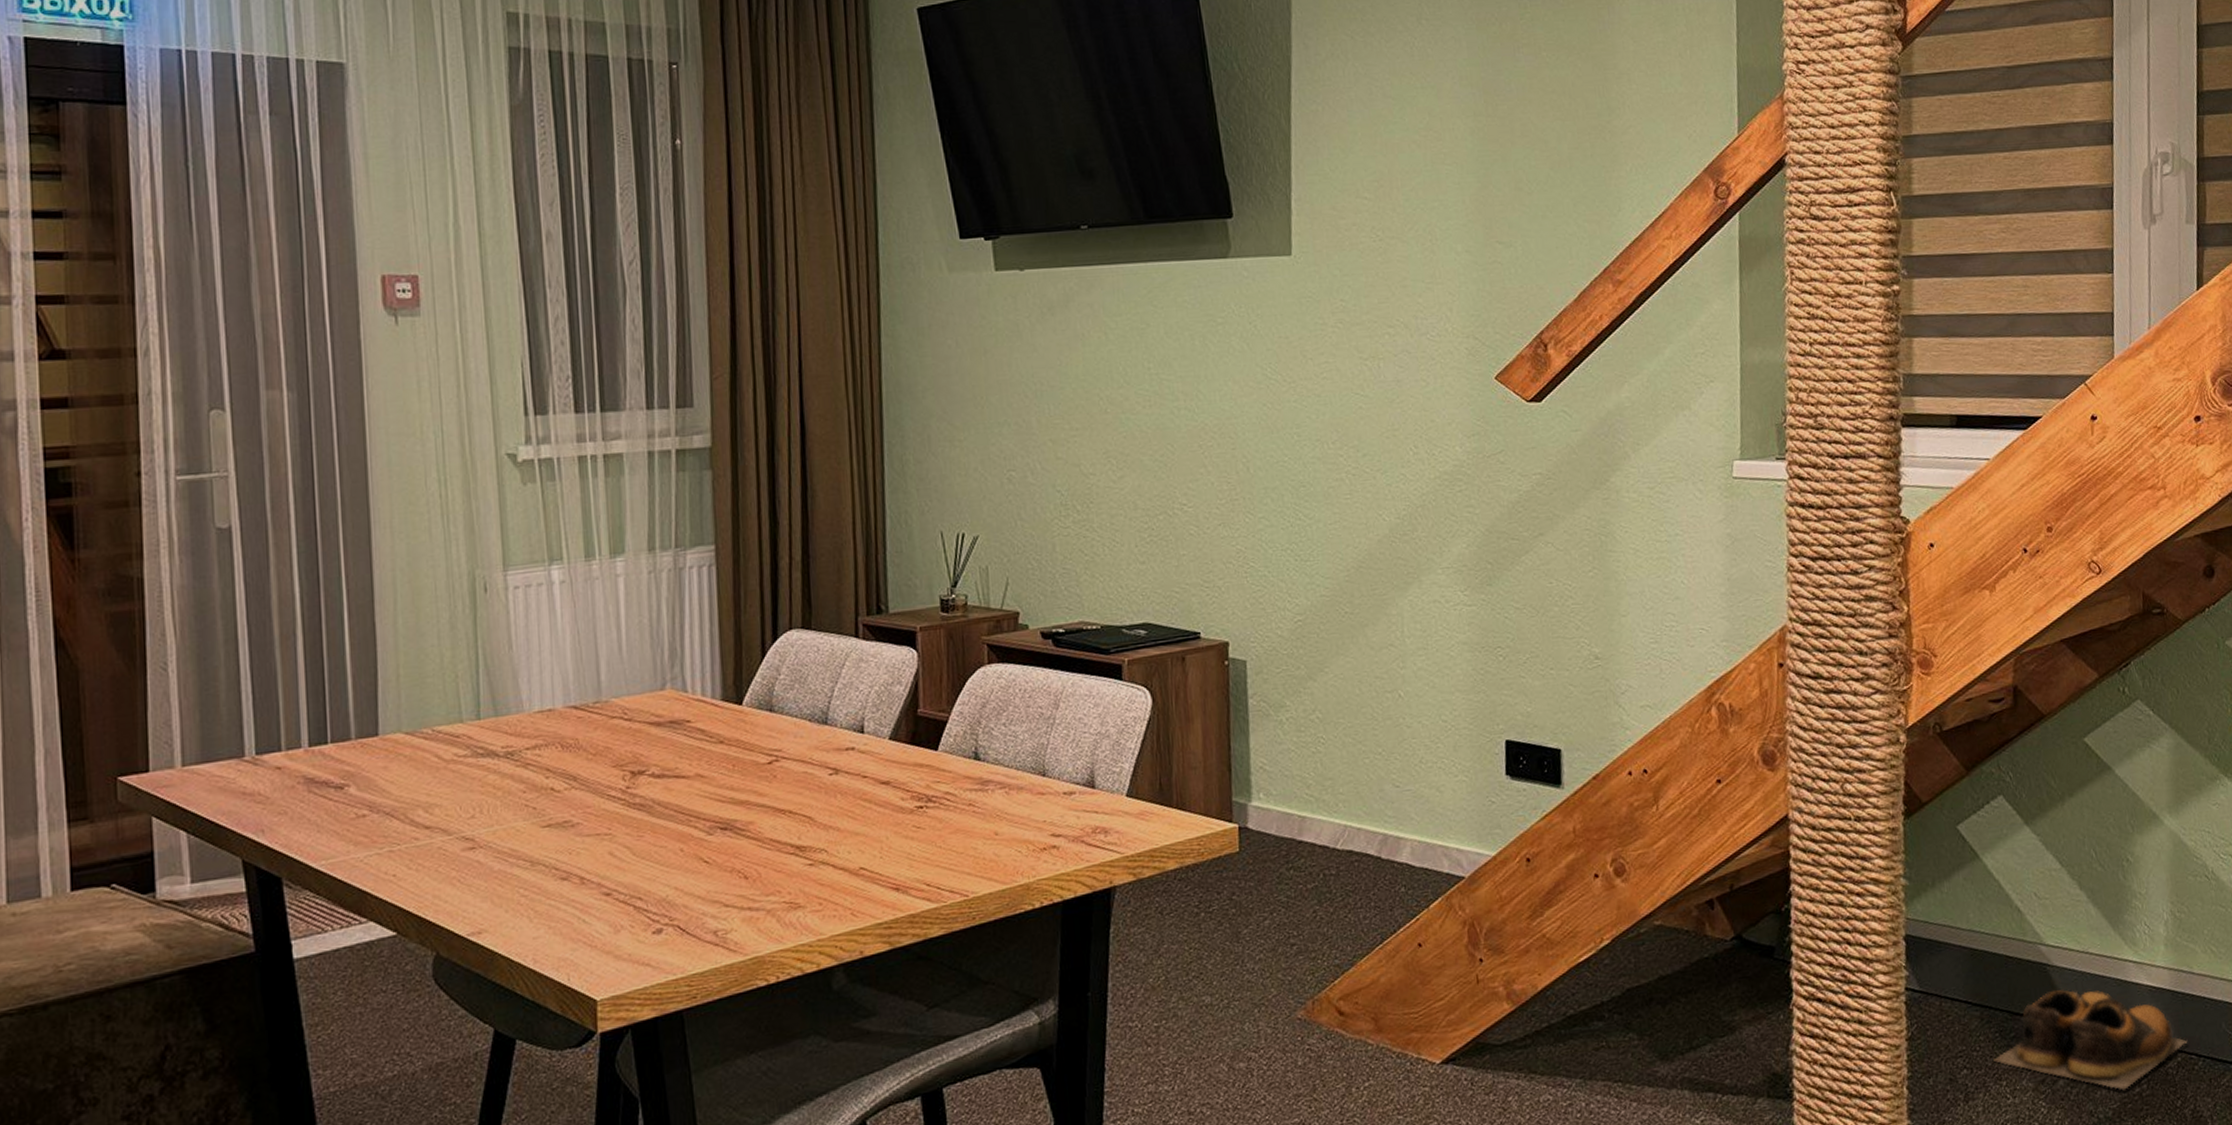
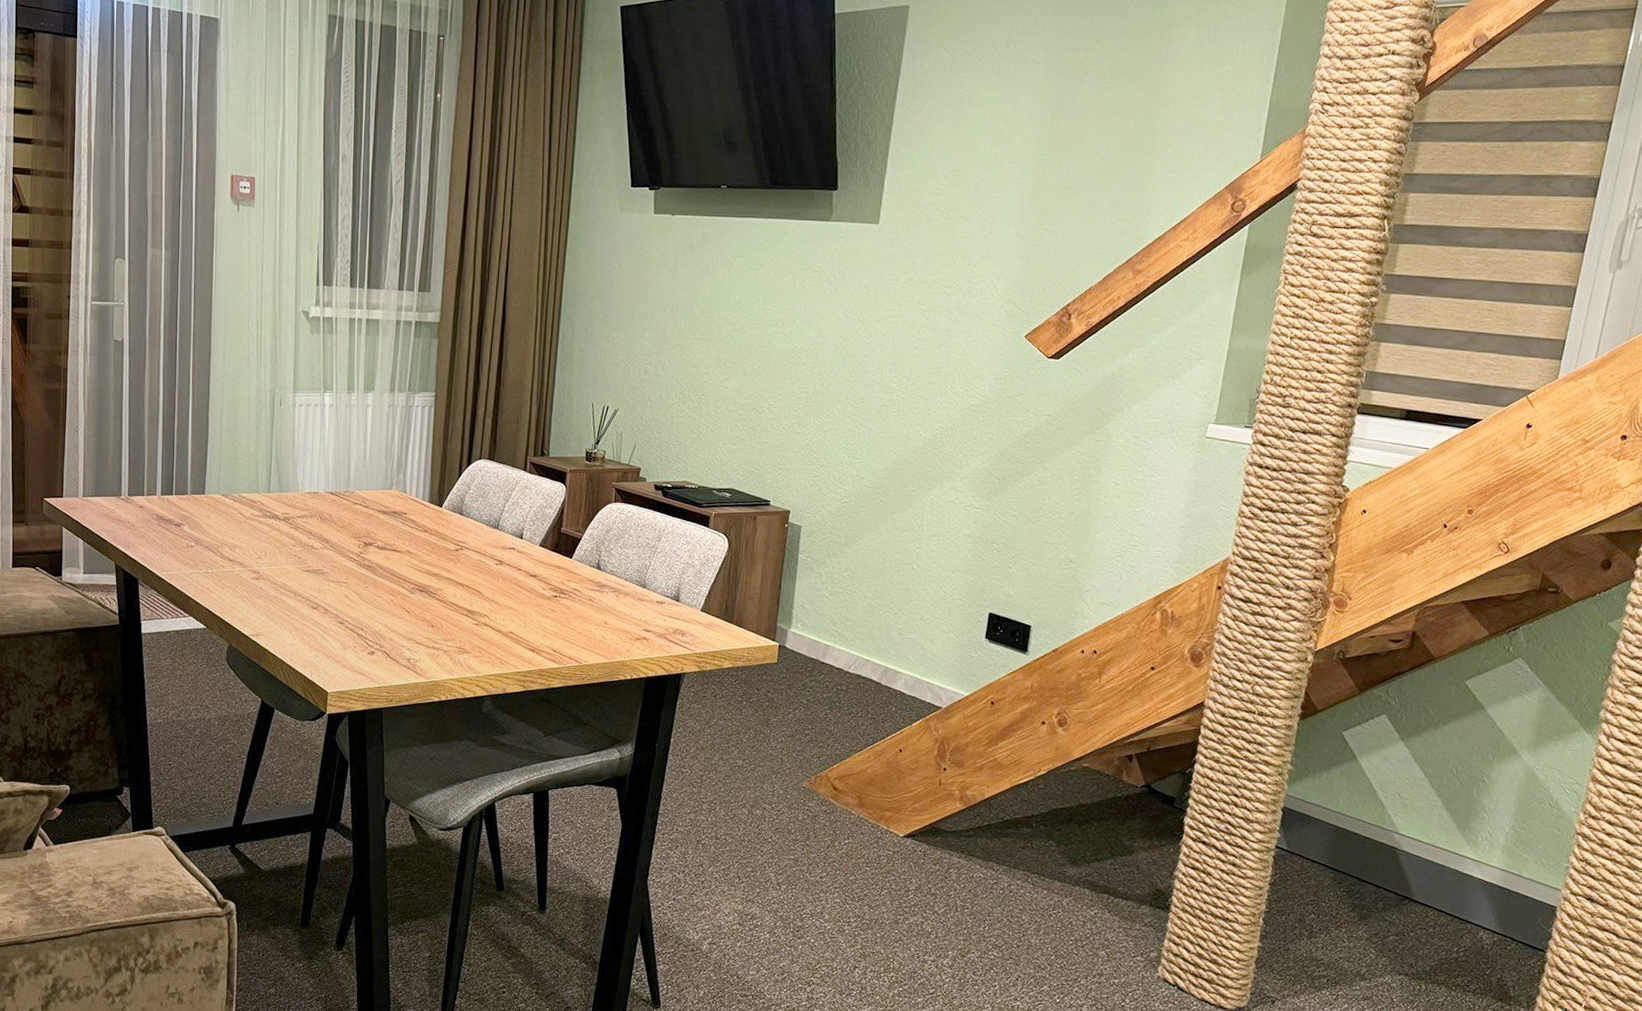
shoes: present [1993,988,2188,1090] -> none [1338,868,1506,954]

